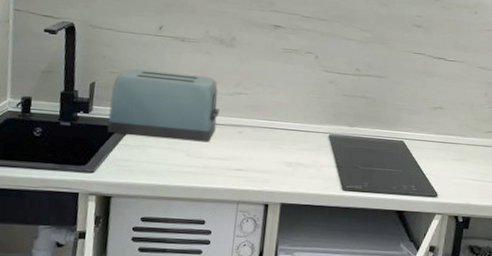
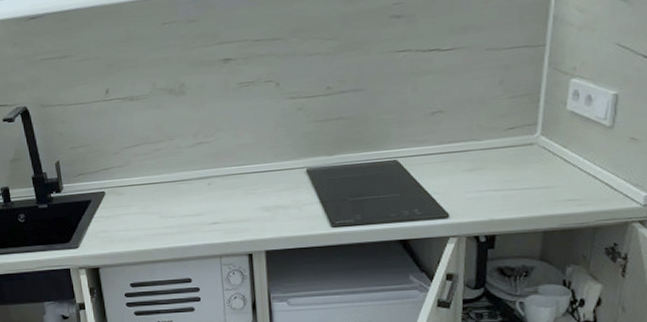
toaster: present [107,68,220,142] -> none [75,132,184,208]

